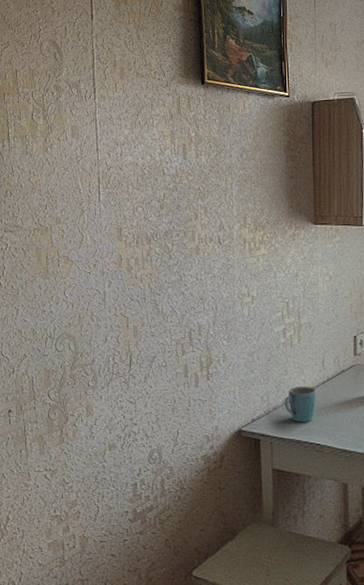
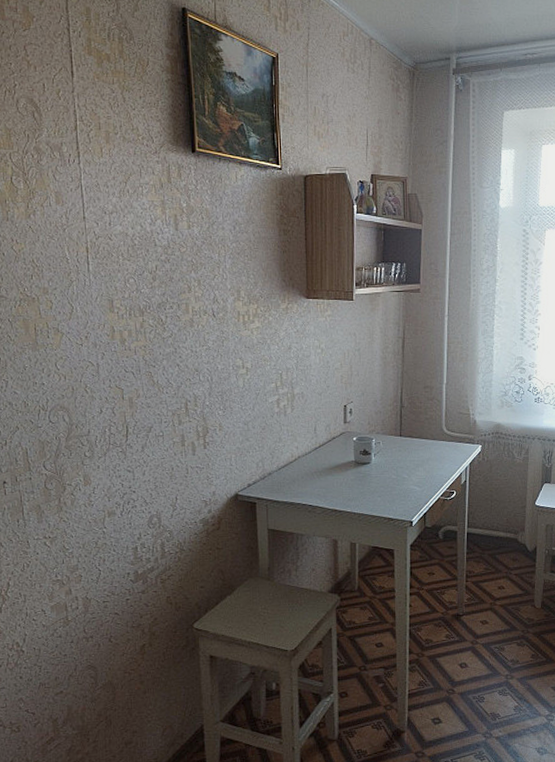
mug: present [284,386,316,423] -> none [278,452,308,487]

